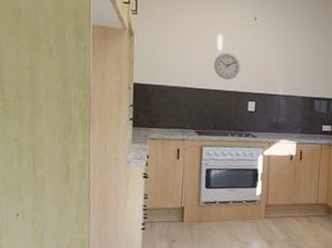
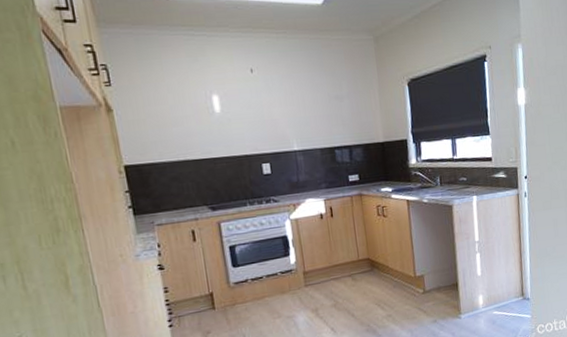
wall clock: present [214,52,241,80] -> none [214,113,247,144]

